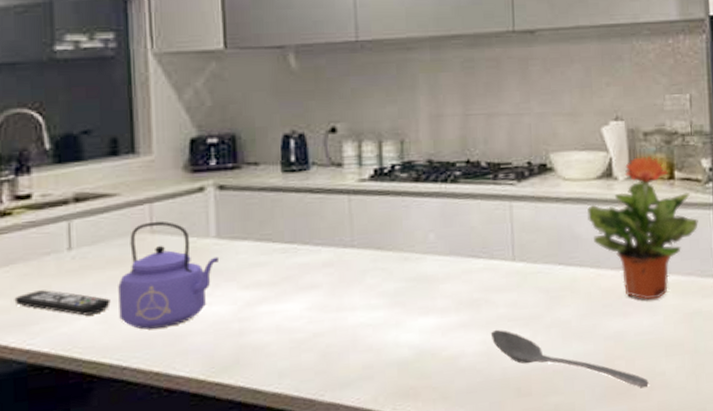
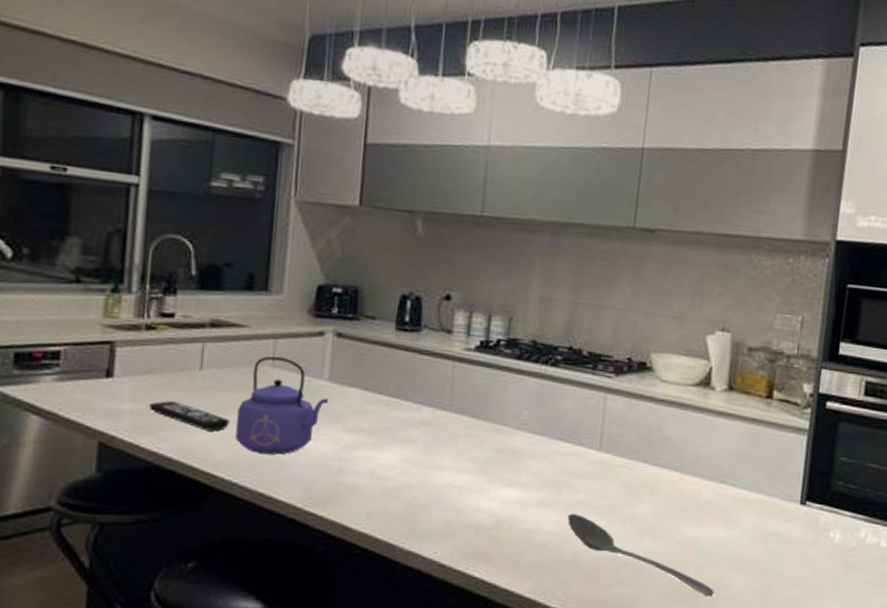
potted plant: present [587,156,698,300] -> none [679,370,790,514]

